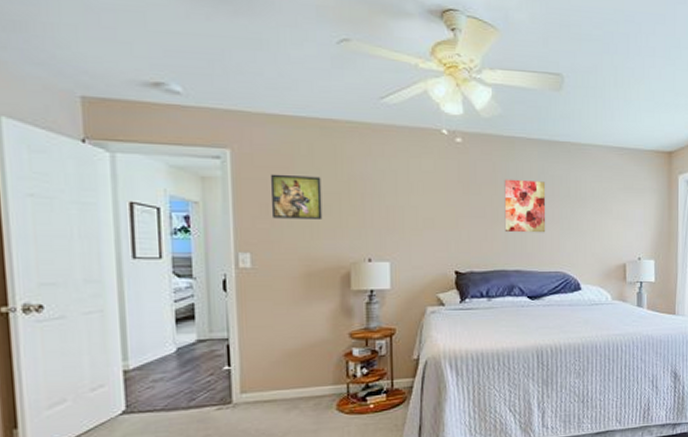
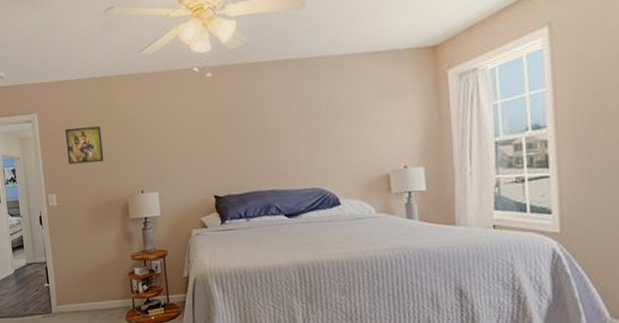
wall art: present [504,179,546,233] -> none [253,100,299,155]

